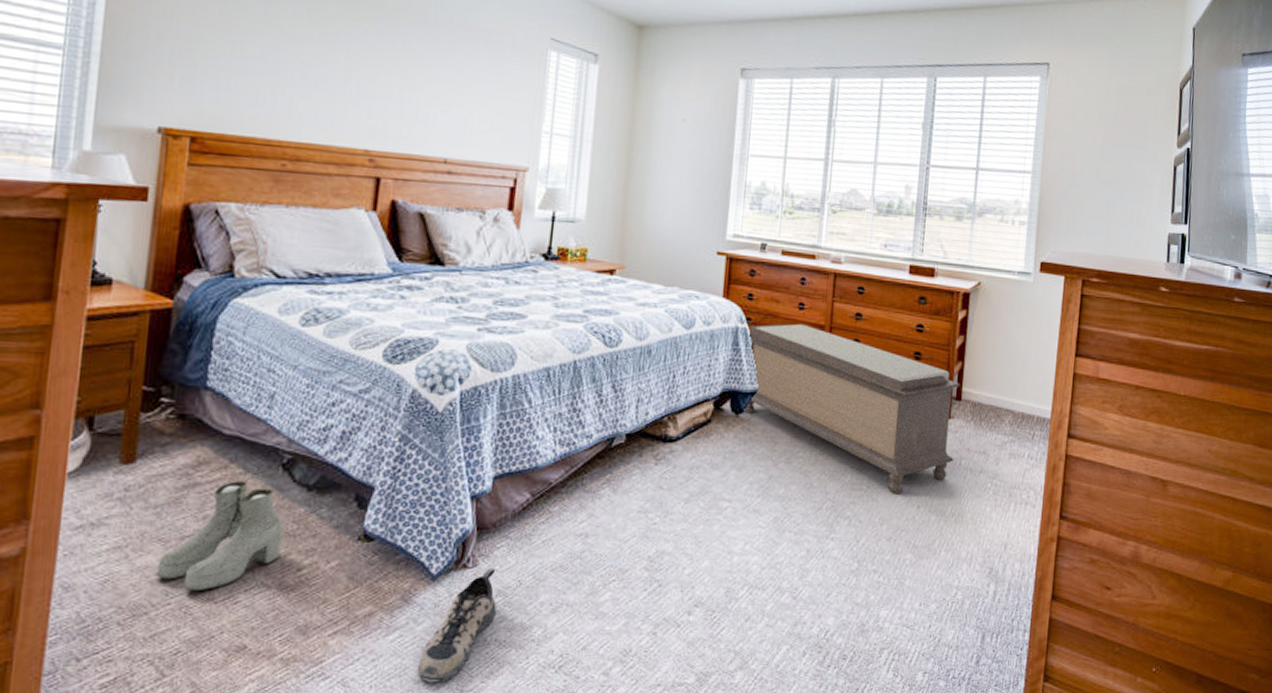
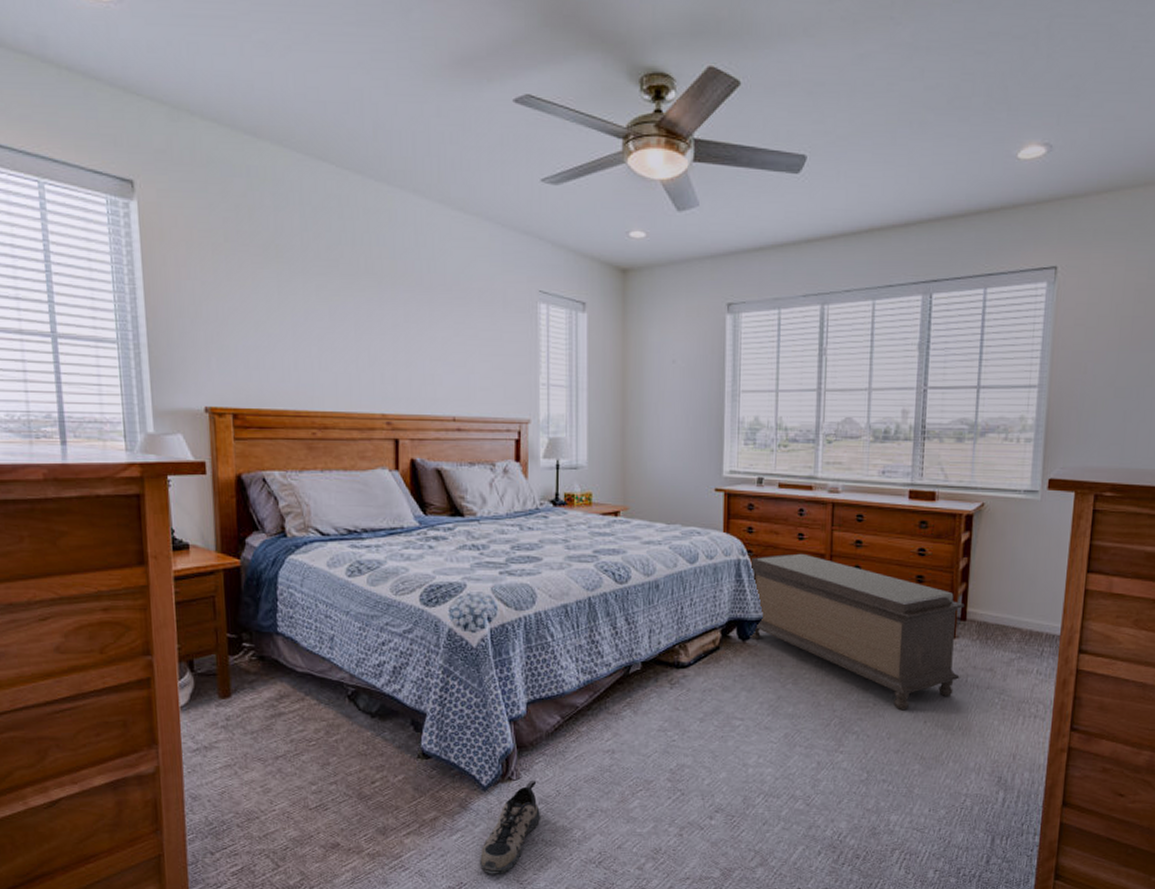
boots: present [156,481,283,592] -> none [260,711,356,801]

